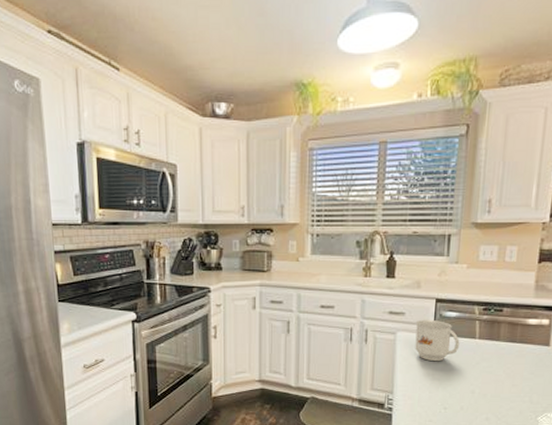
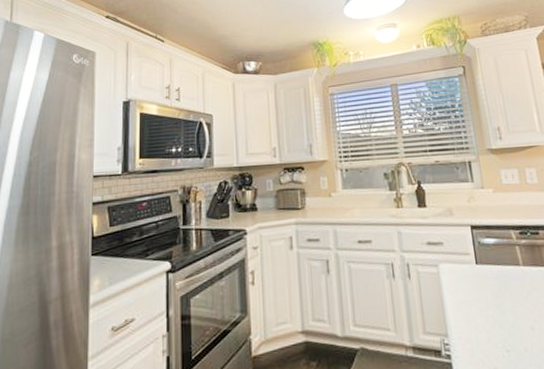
mug: present [415,319,460,362] -> none [455,247,506,295]

